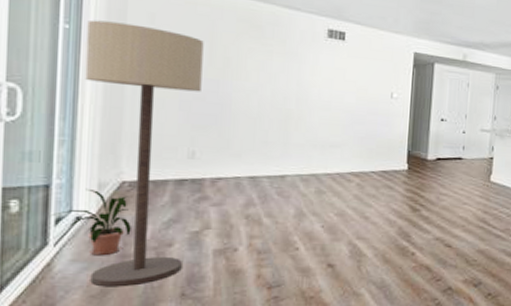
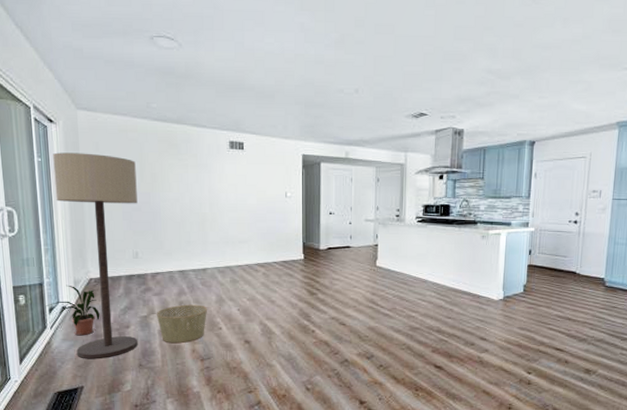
basket: none [212,218,283,267] -> present [156,304,208,344]

